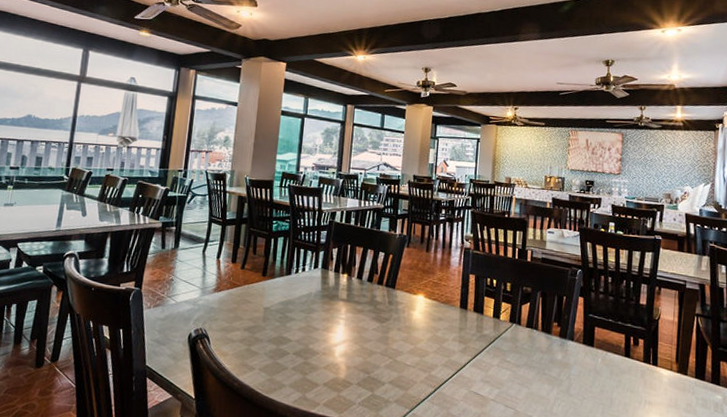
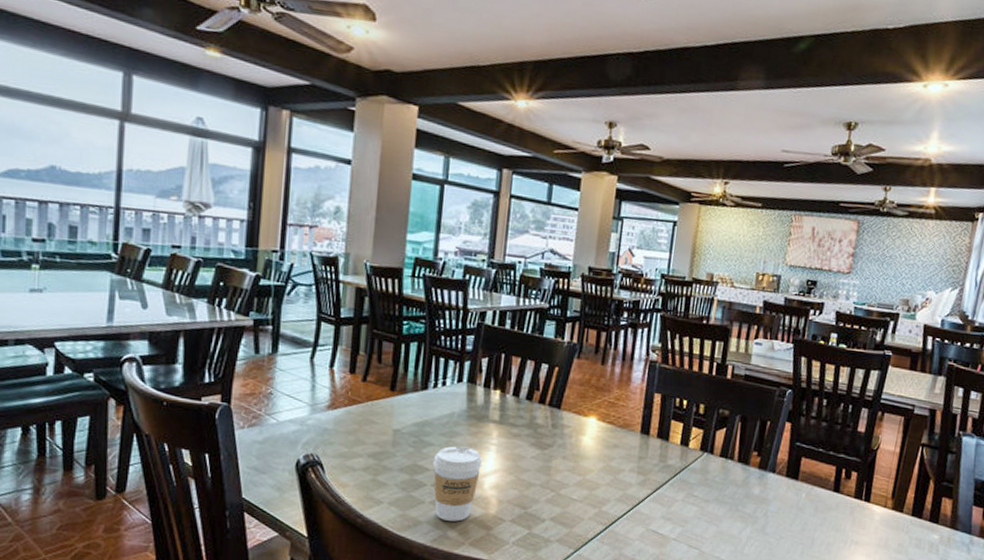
coffee cup: none [294,320,334,385] -> present [433,446,483,522]

